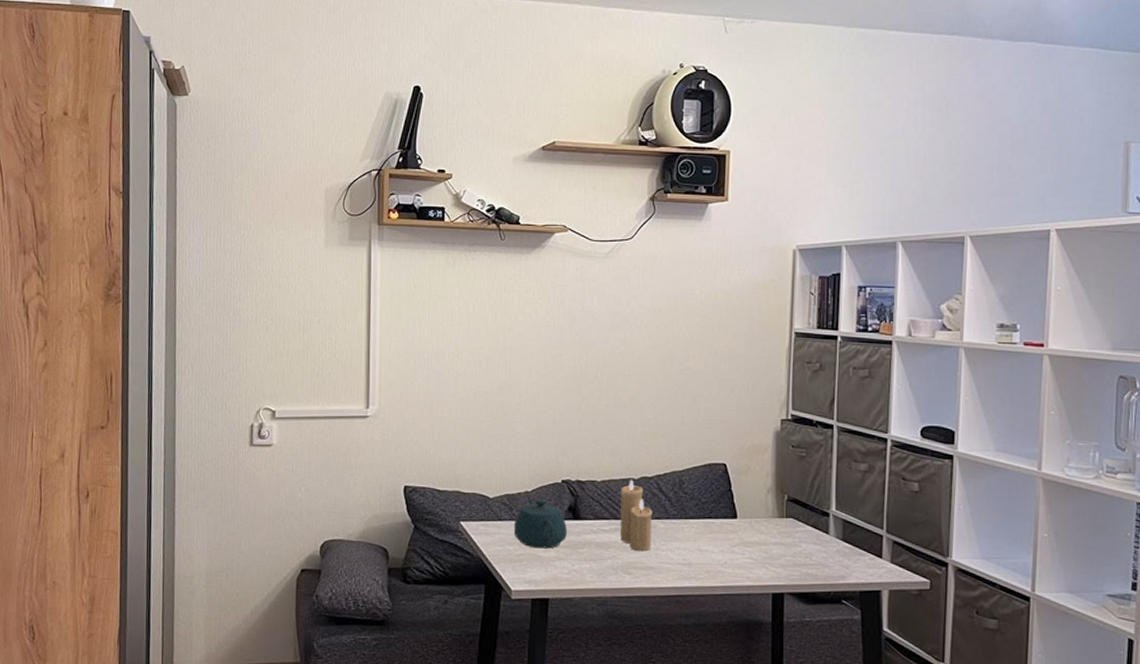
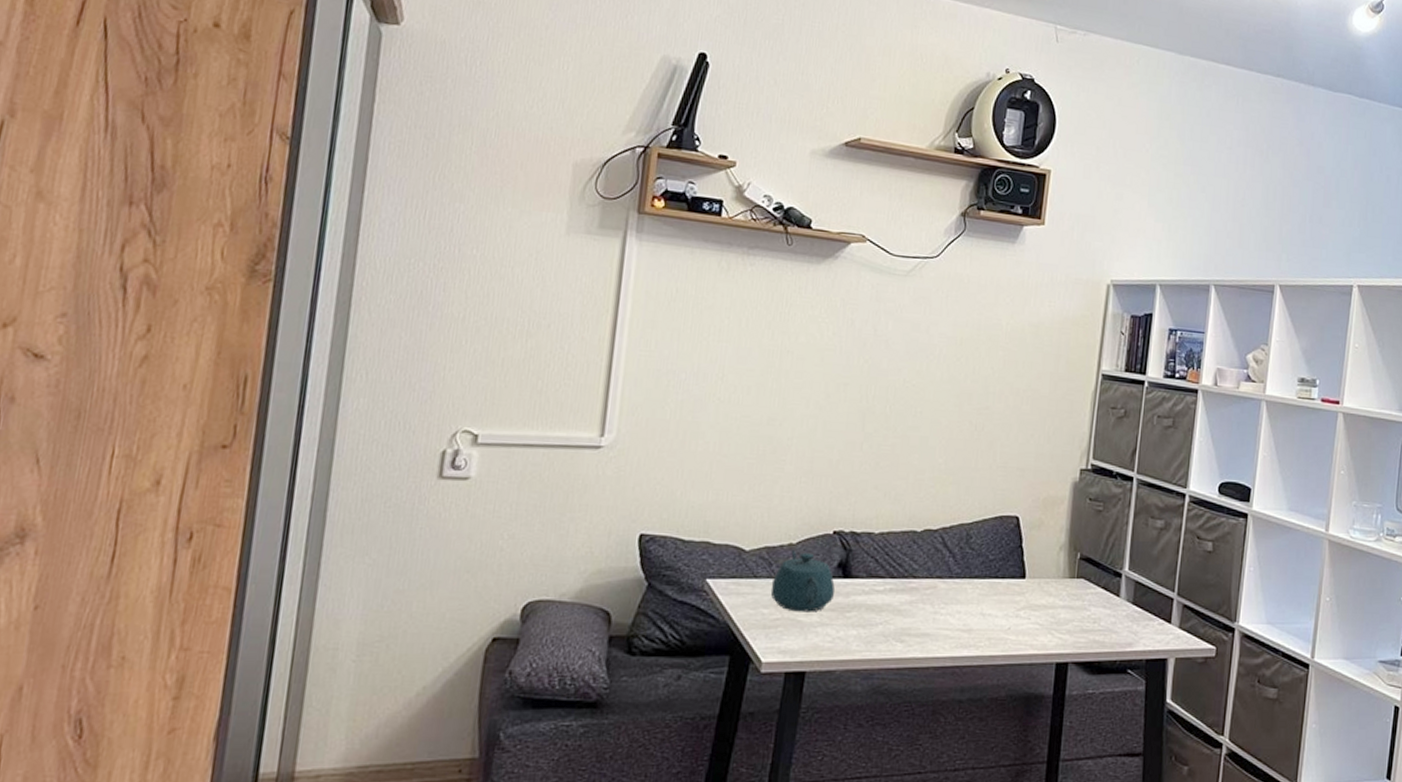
candle: present [619,479,653,552] -> none [895,532,935,616]

